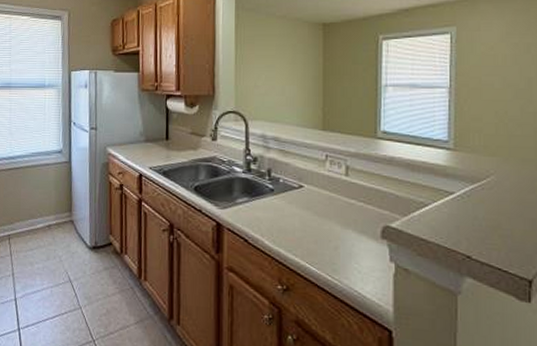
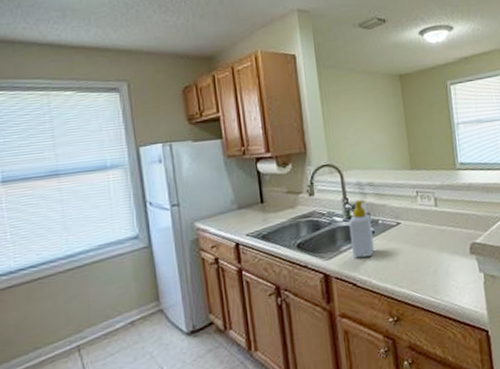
soap bottle: none [247,154,271,215] -> present [348,200,374,259]

